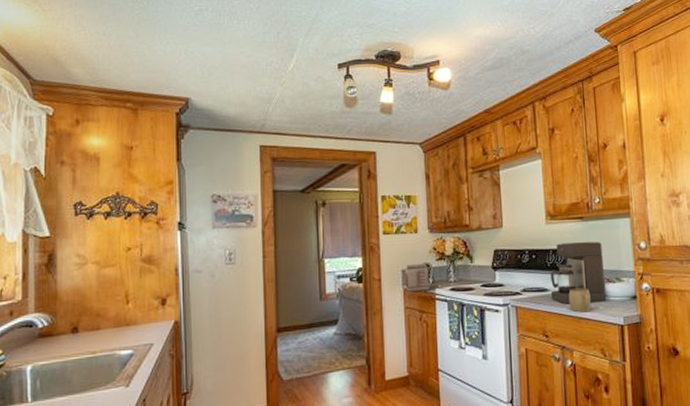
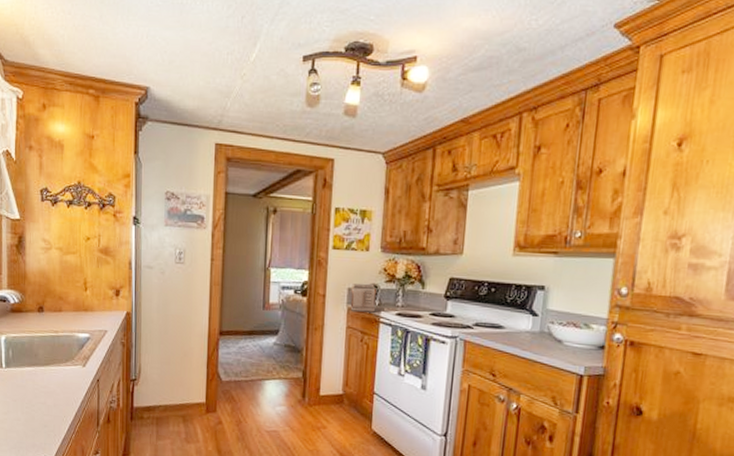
coffee maker: present [550,242,607,304] -> none [505,279,575,347]
mug: present [568,288,591,313] -> none [524,329,551,356]

